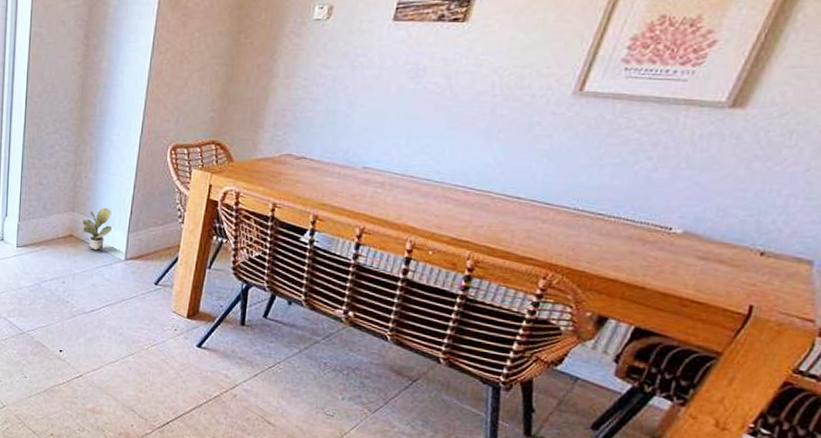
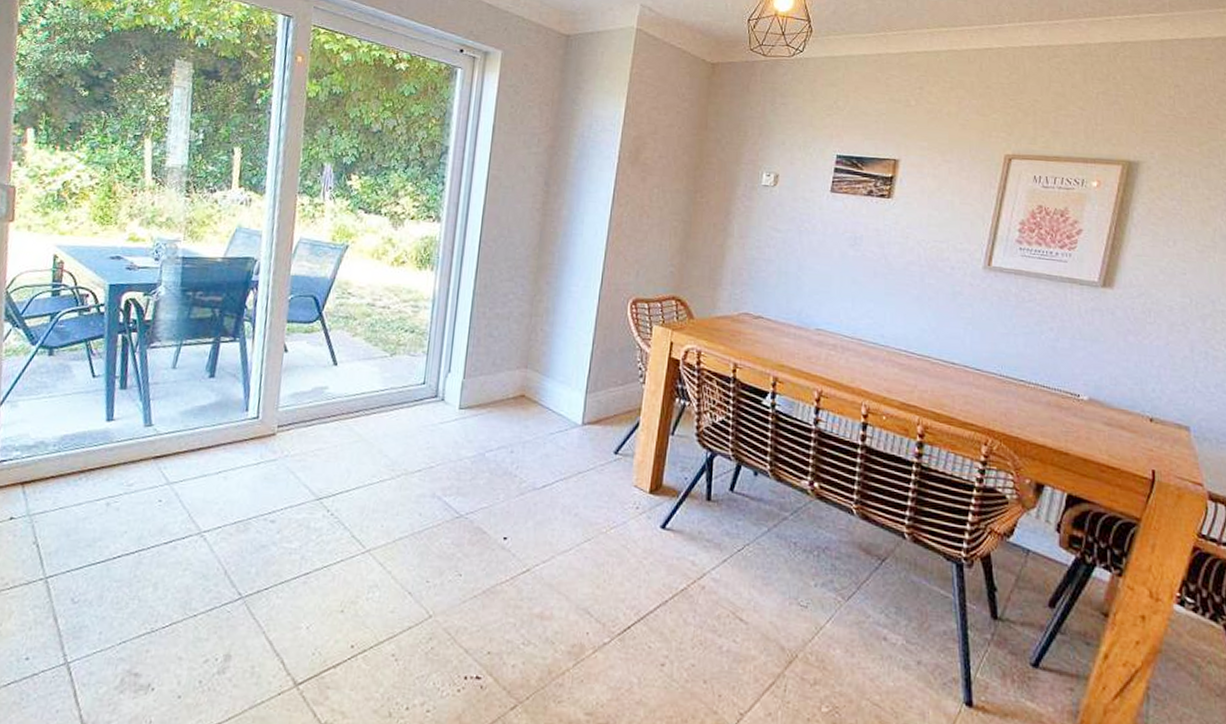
potted plant: present [81,207,112,251] -> none [535,364,568,414]

